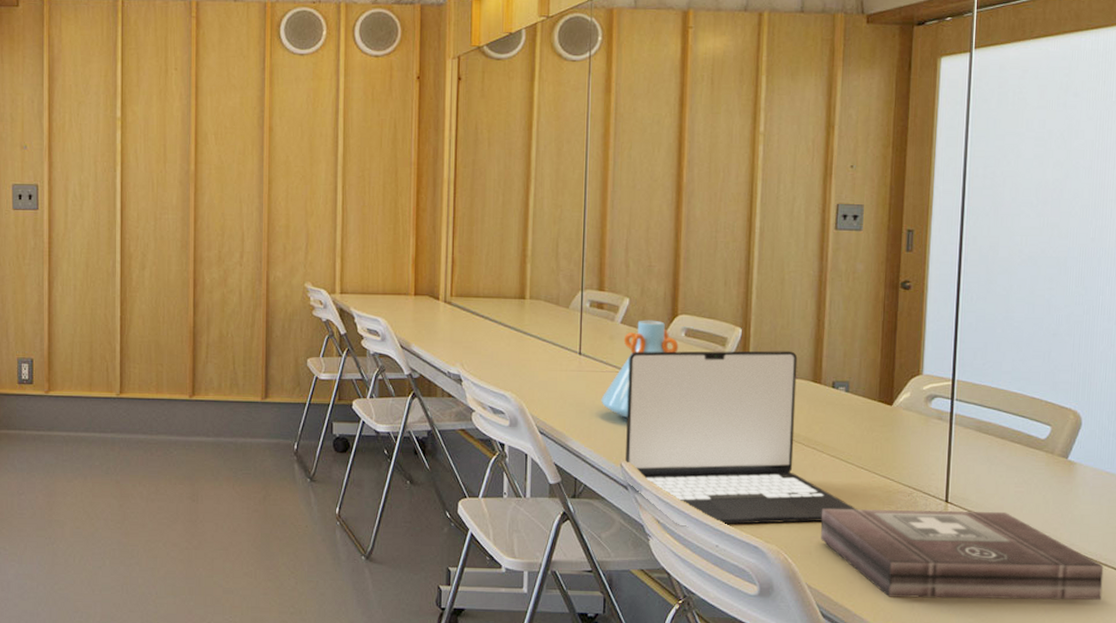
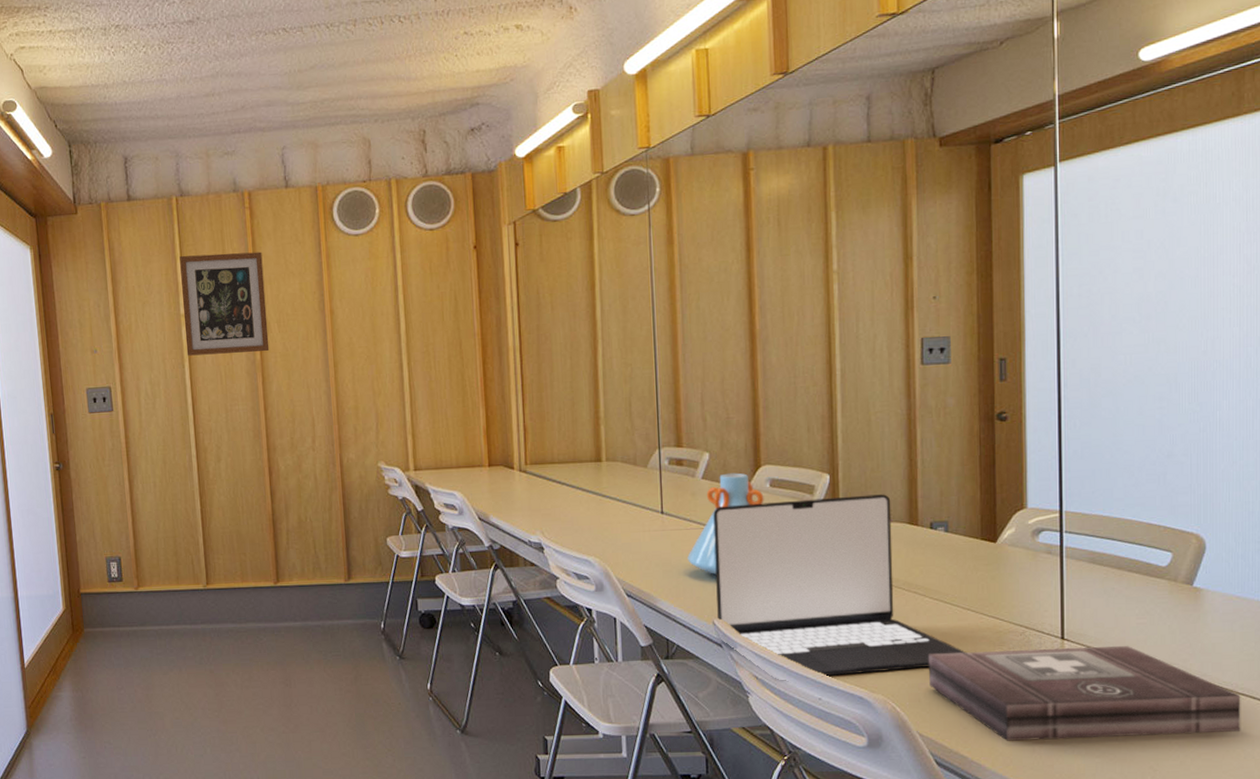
wall art: none [119,58,205,163] -> present [180,251,270,356]

